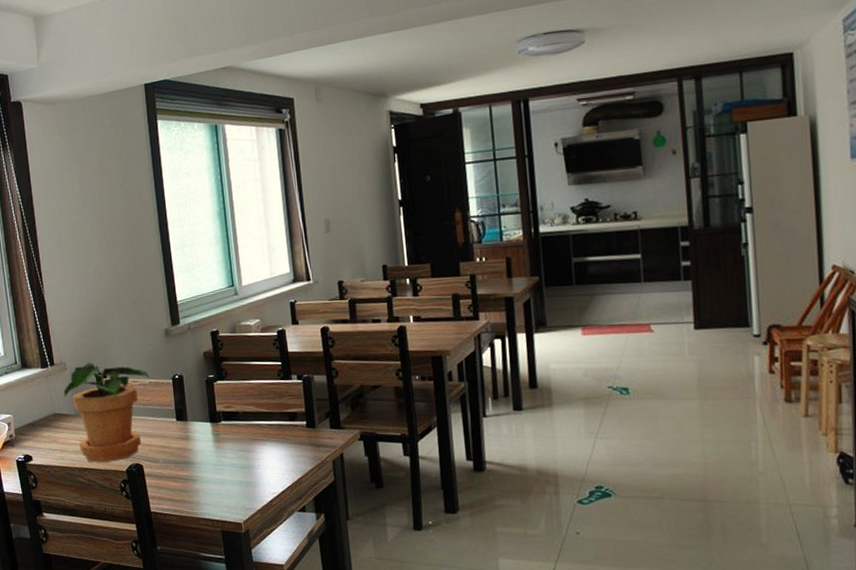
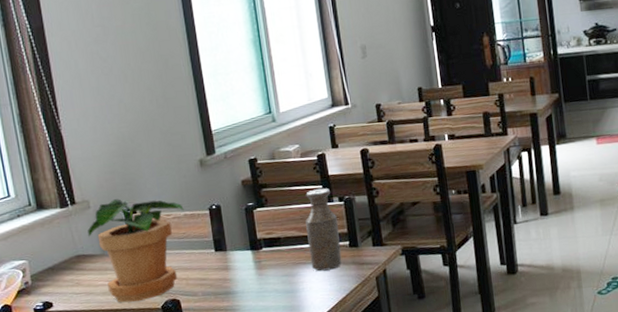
bottle: none [264,365,299,450] -> present [305,188,342,272]

